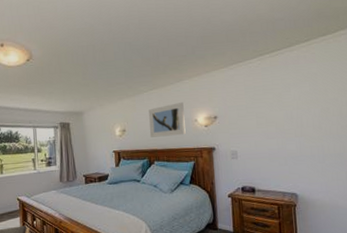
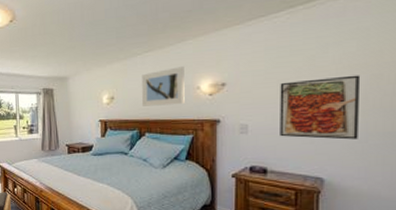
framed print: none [258,109,318,161] -> present [280,75,361,140]

